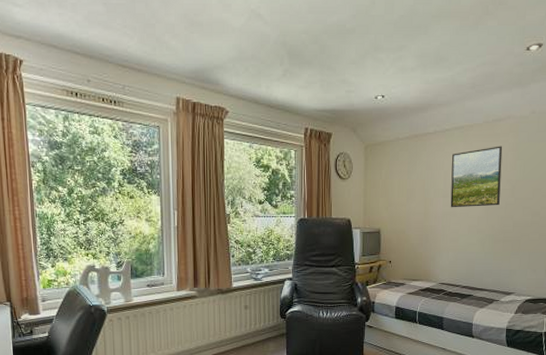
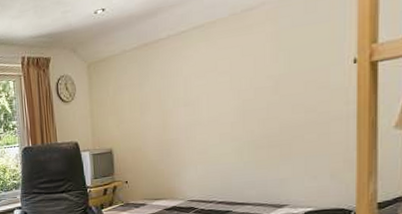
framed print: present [450,146,503,208] -> none [192,38,259,117]

